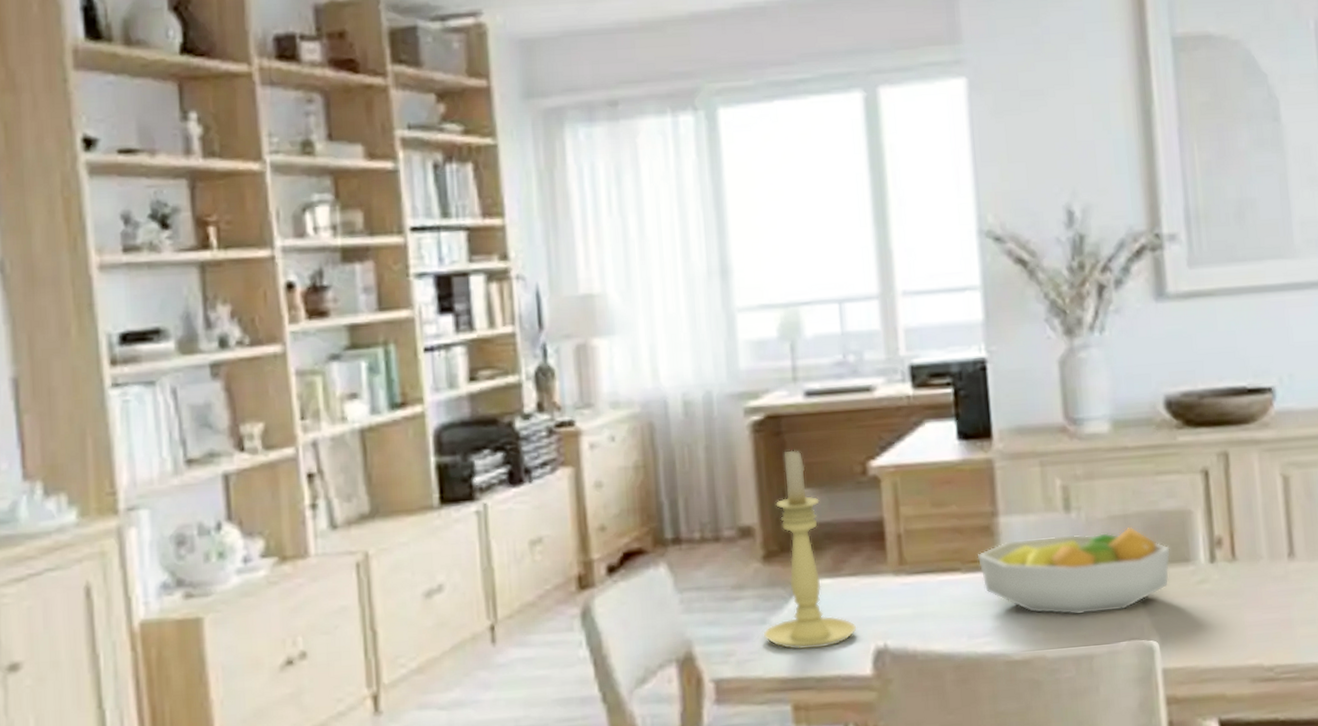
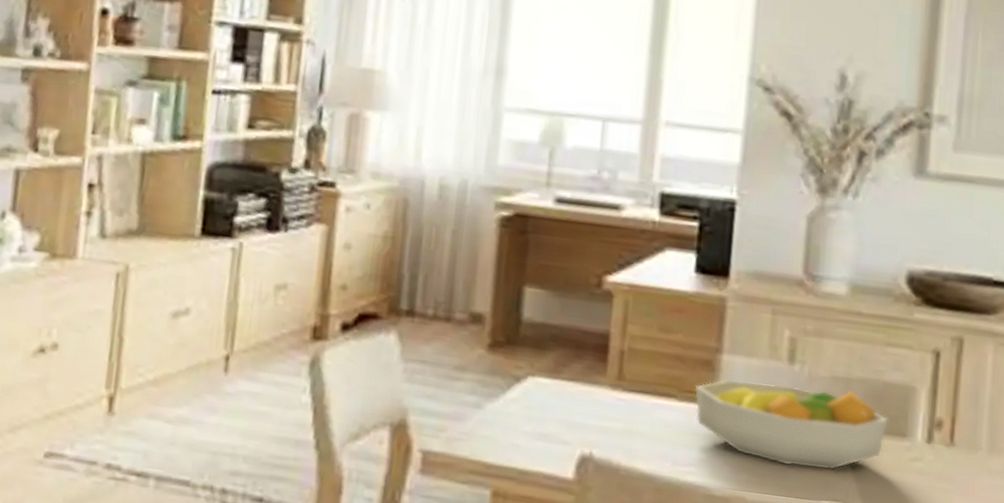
candle holder: present [763,448,856,650] -> none [476,248,565,444]

